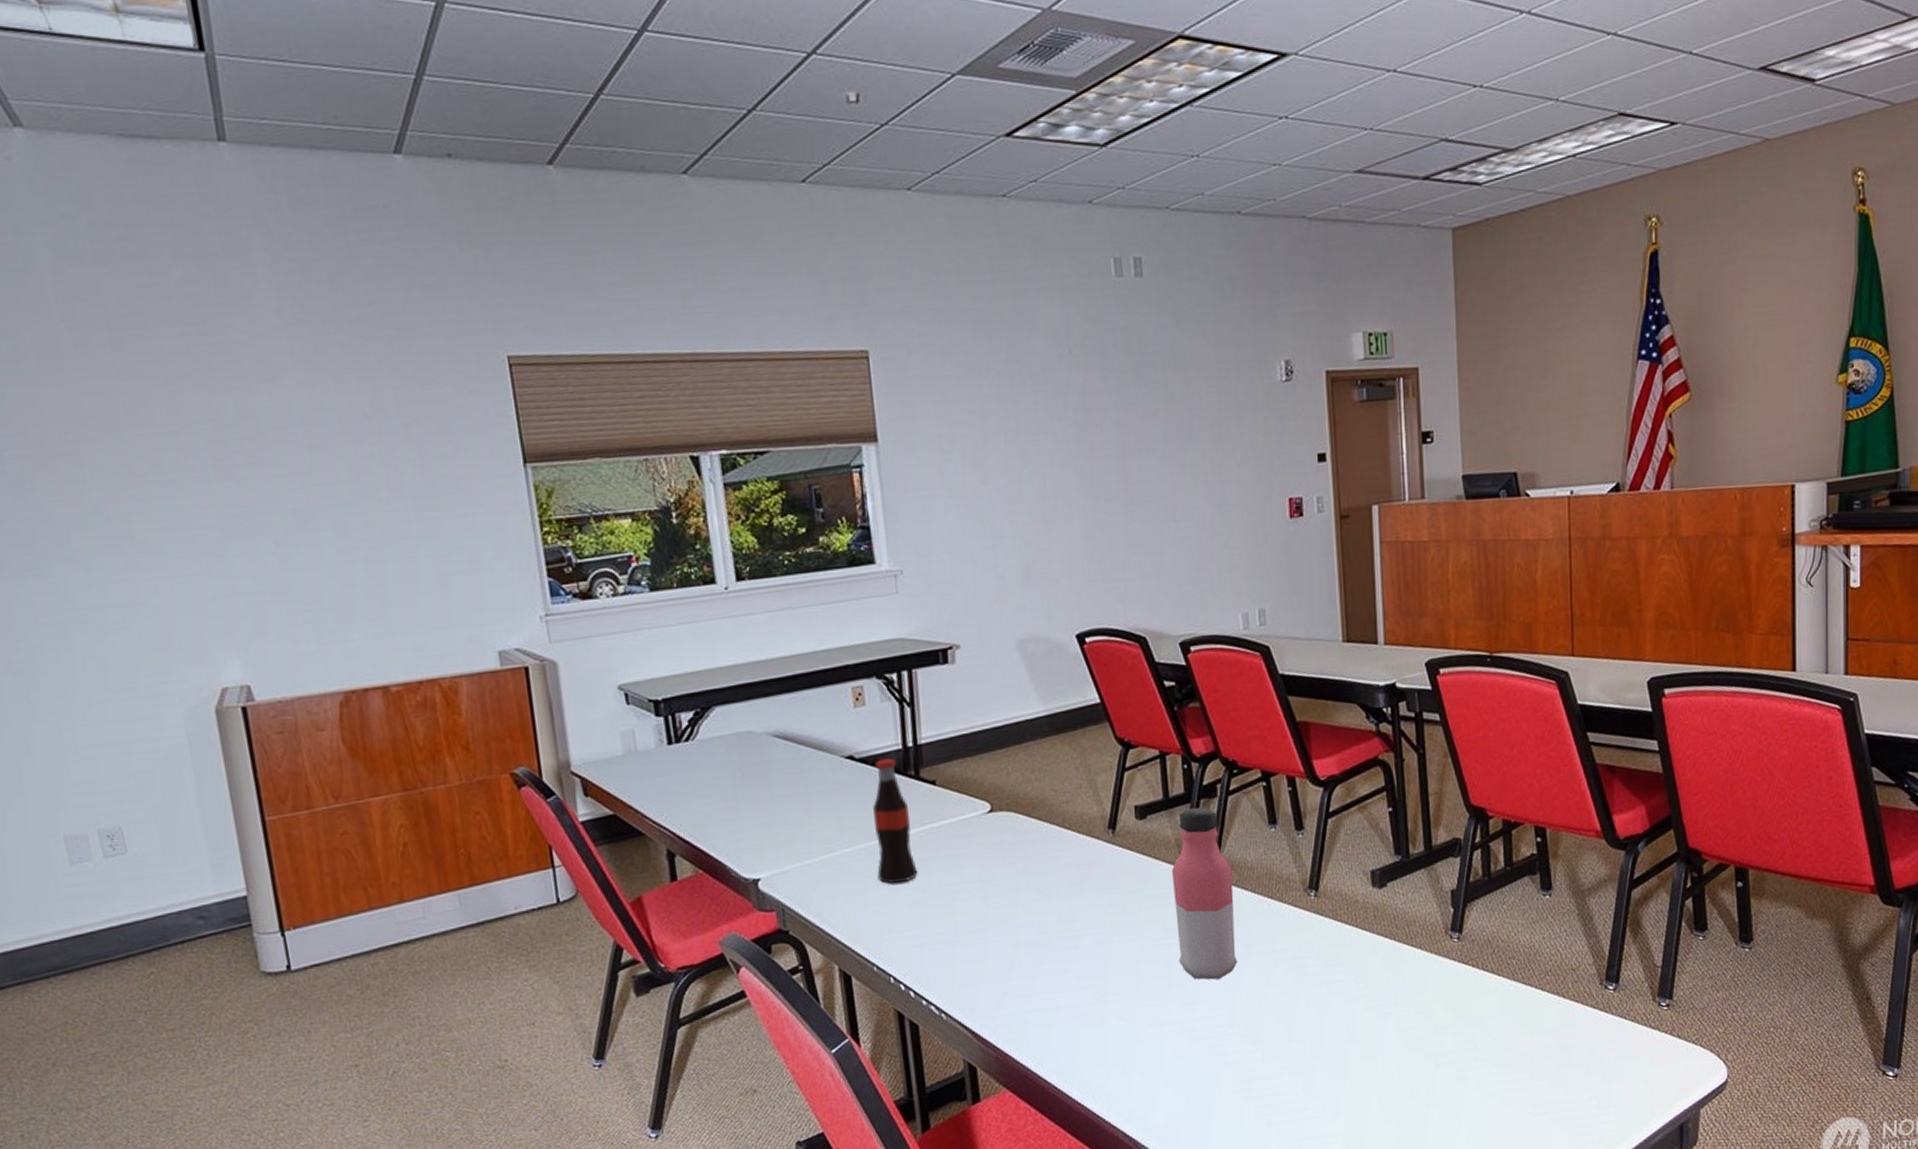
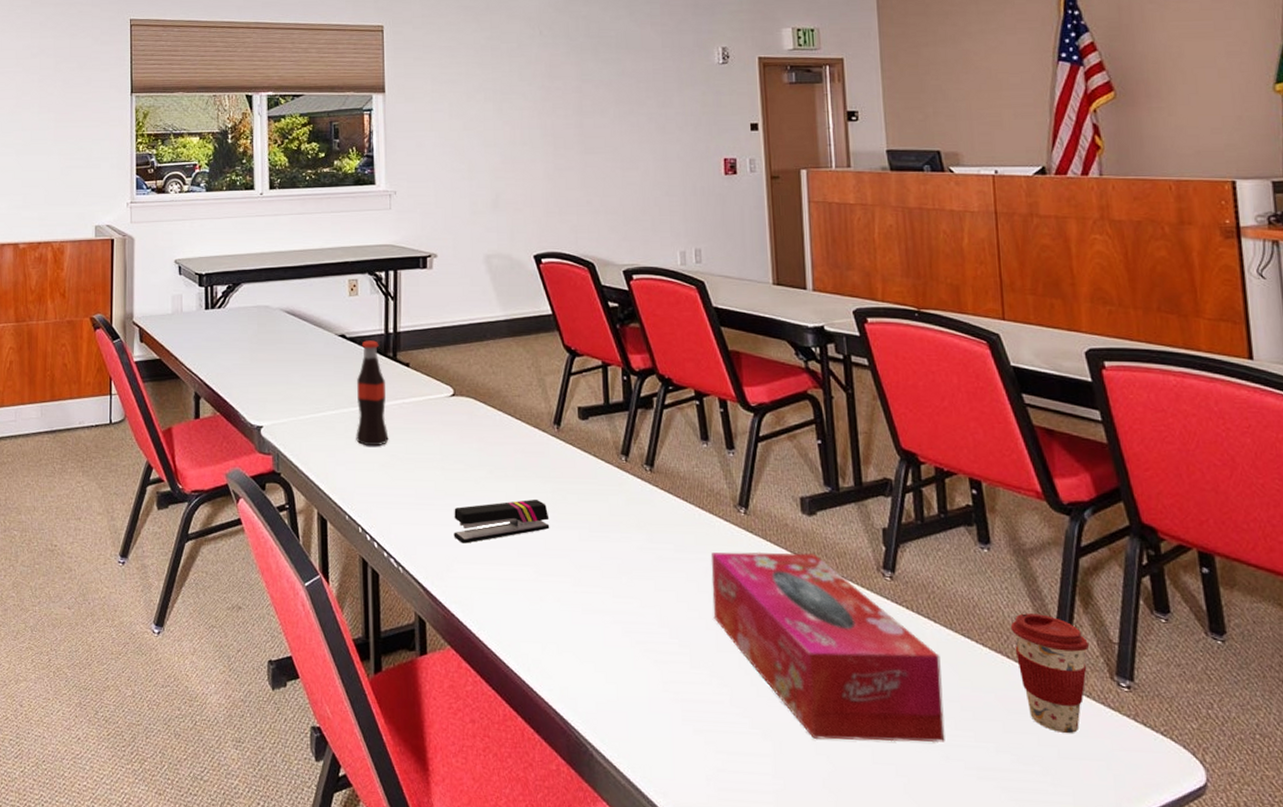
stapler: none [1000,914,1109,976] -> present [453,499,550,544]
water bottle: present [1172,807,1238,980] -> none [610,415,669,578]
tissue box: none [1280,926,1505,1109] -> present [710,551,945,743]
coffee cup: none [1567,950,1637,1059] -> present [1010,613,1090,734]

